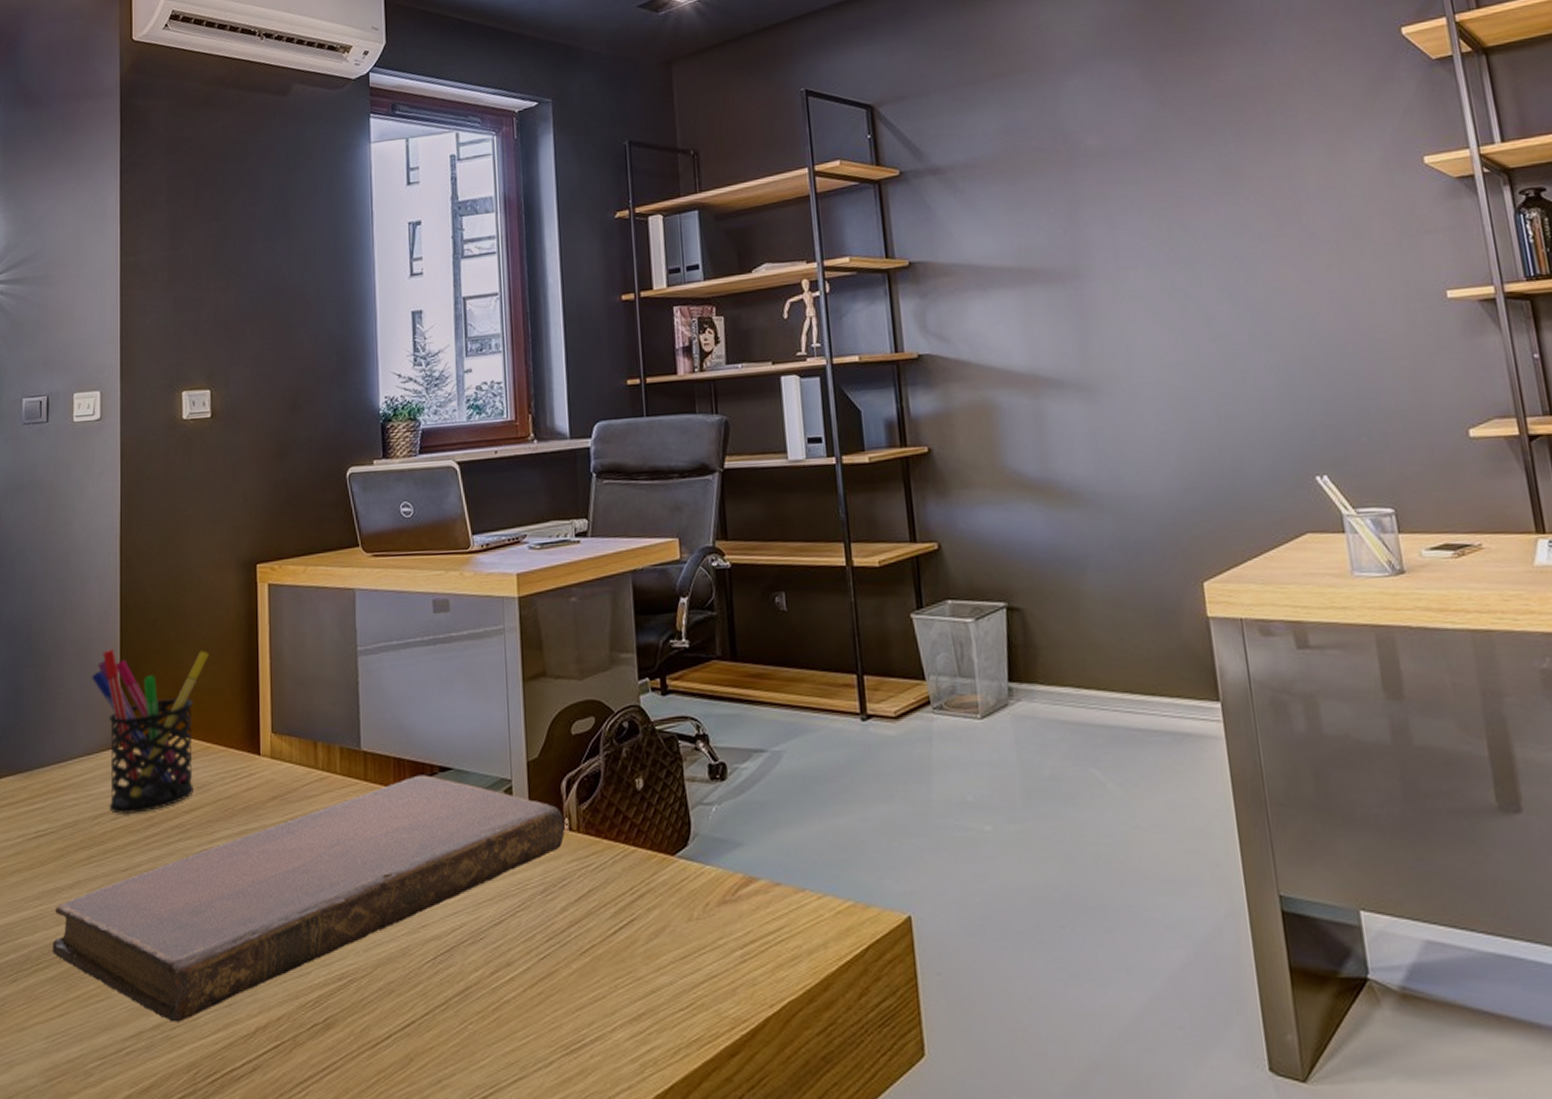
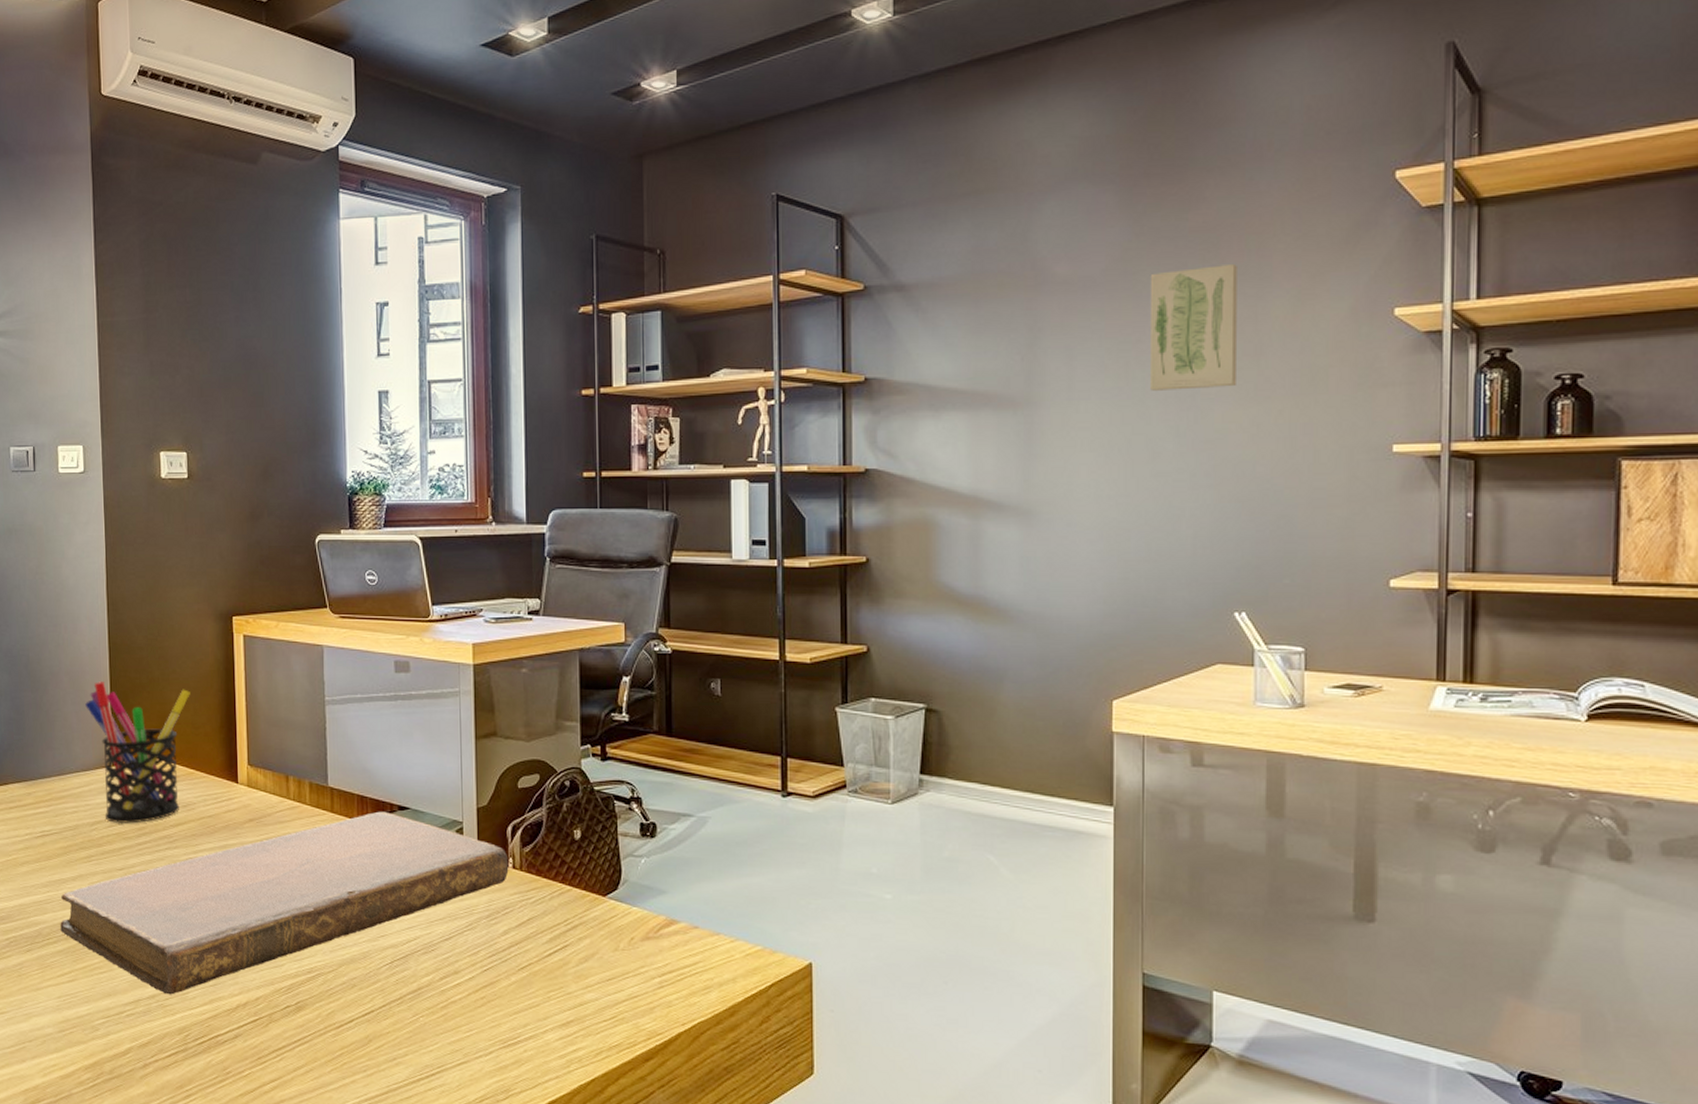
wall art: none [1180,124,1281,254] -> present [1149,263,1237,391]

